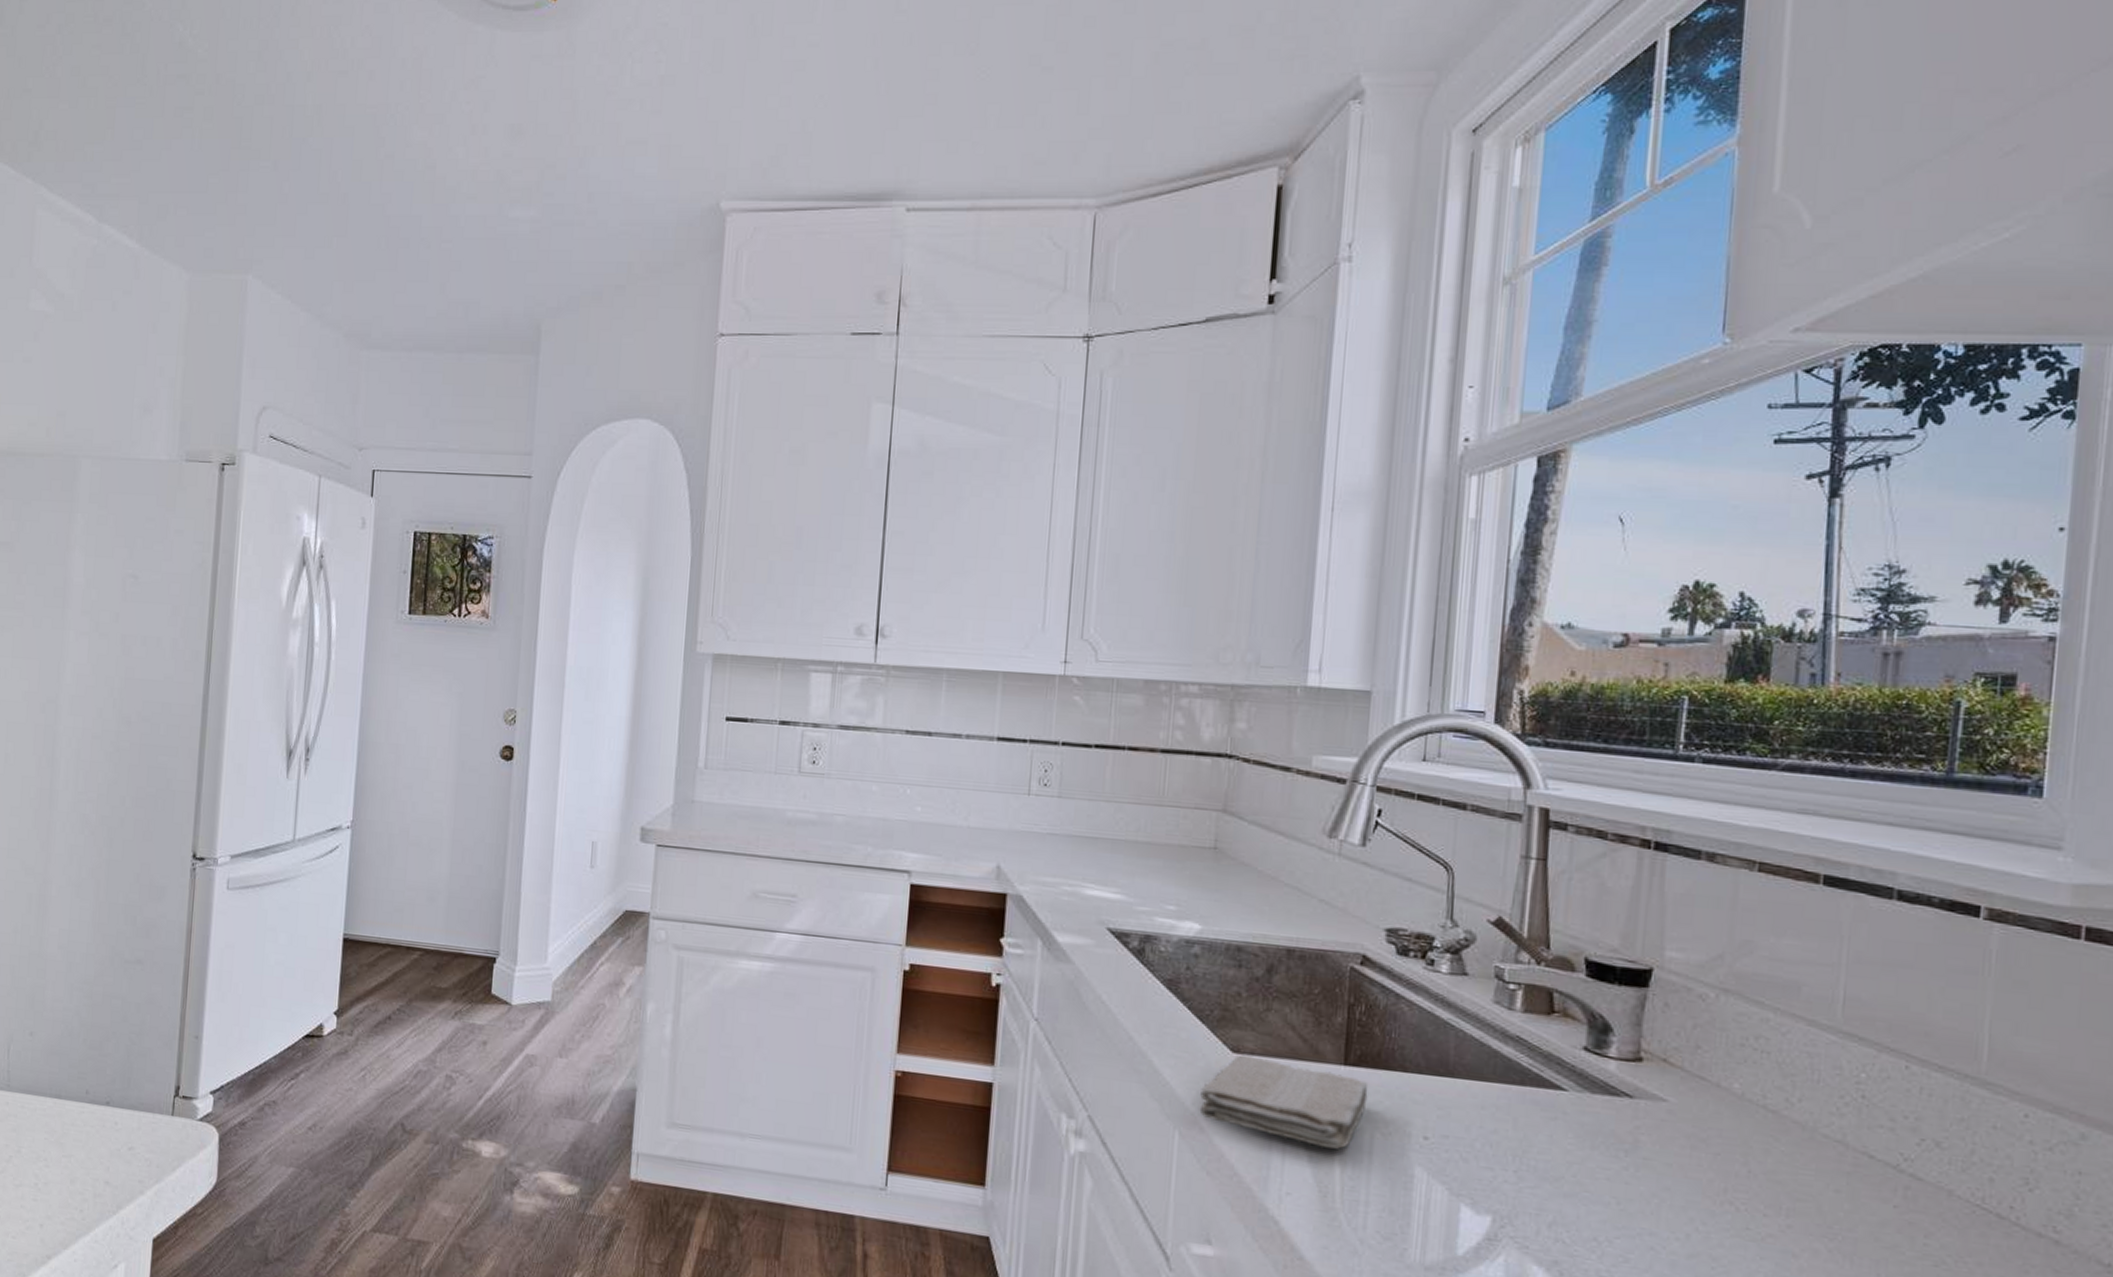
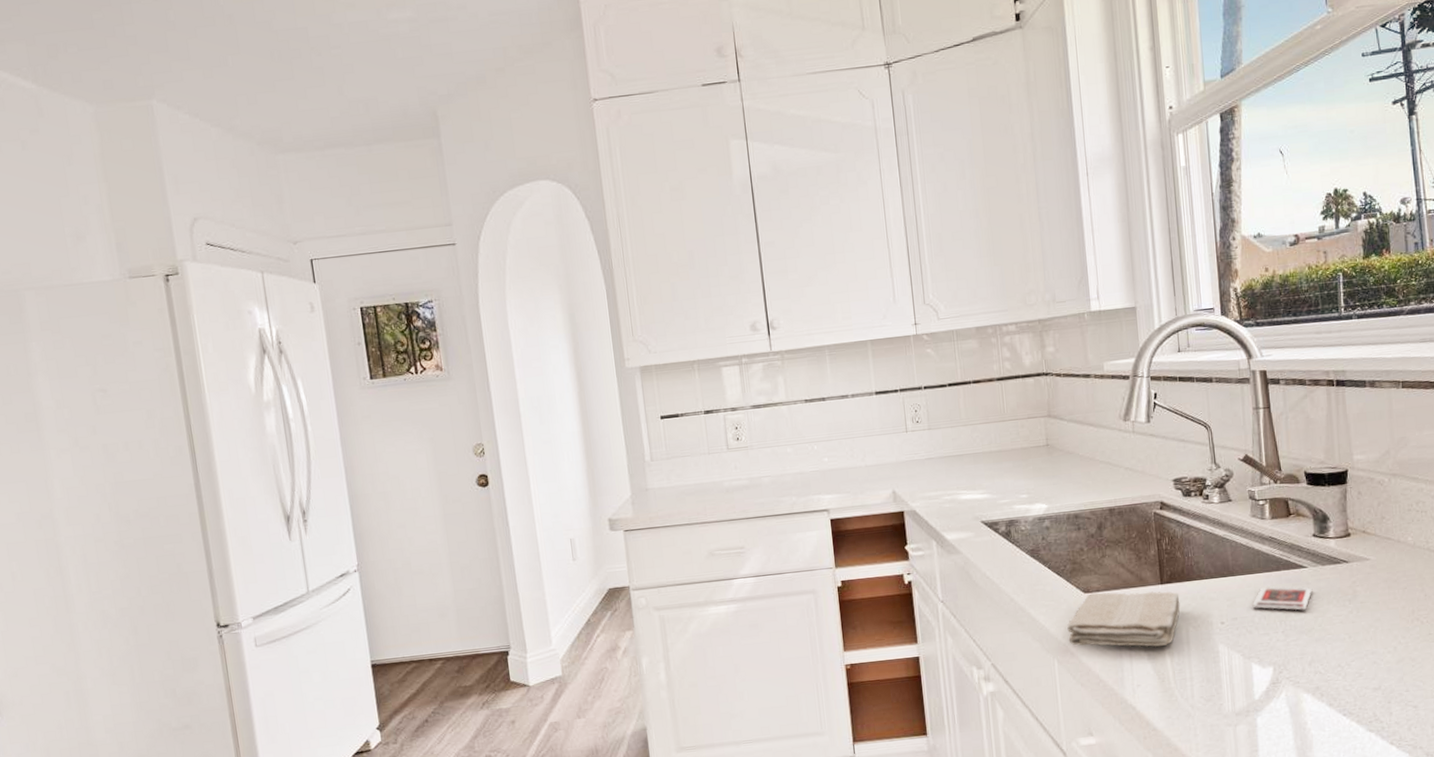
graded trading card: none [1474,1101,1571,1149] -> present [1252,586,1313,610]

